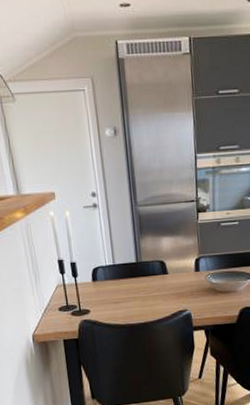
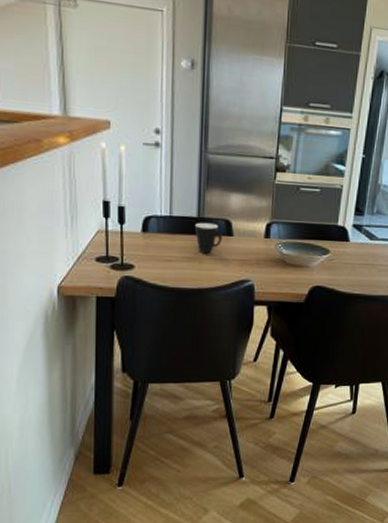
mug: none [135,265,159,292] -> present [195,222,222,254]

